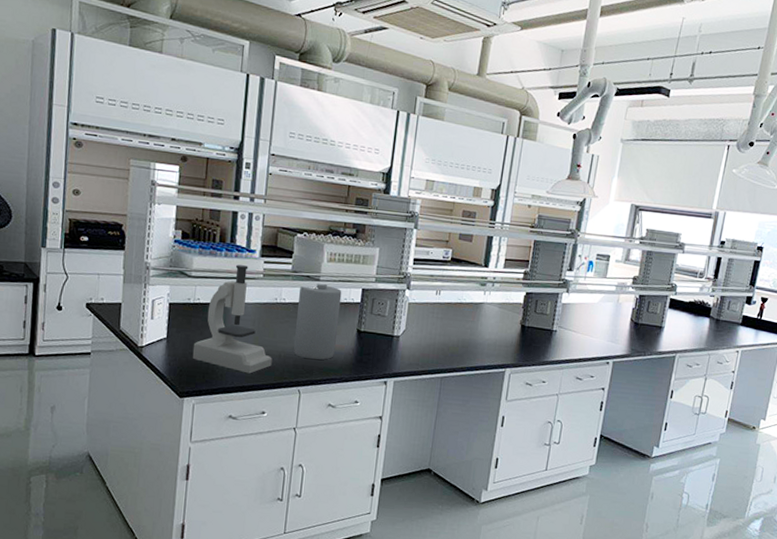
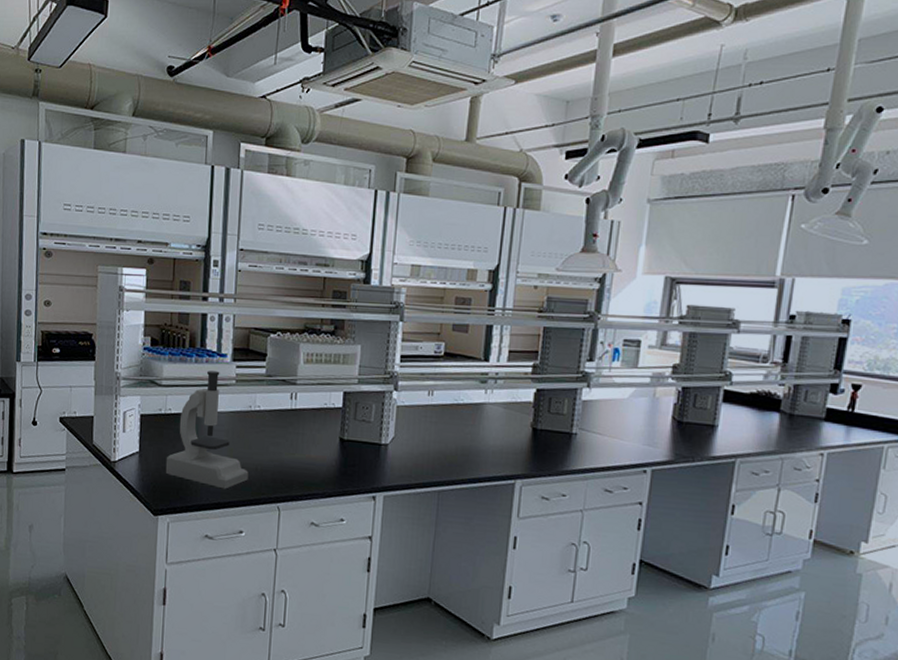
paper towel holder: present [293,283,342,360] -> none [270,388,321,473]

